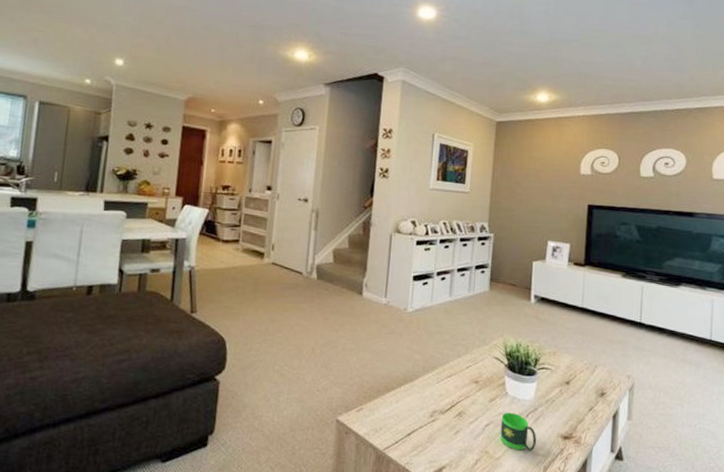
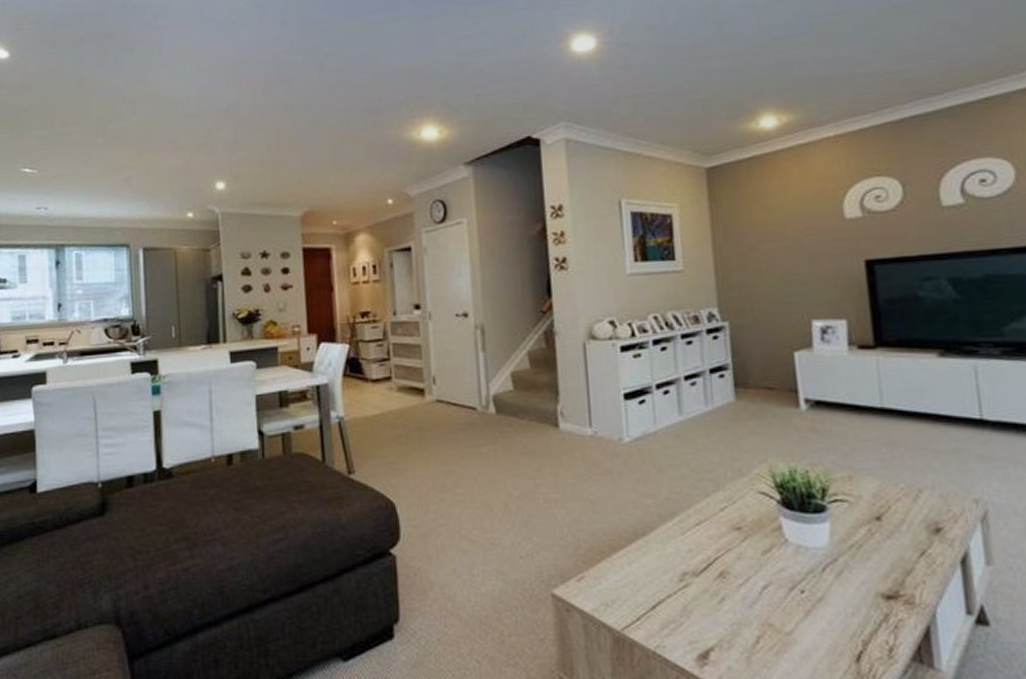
mug: present [500,412,537,452] -> none [784,566,845,622]

